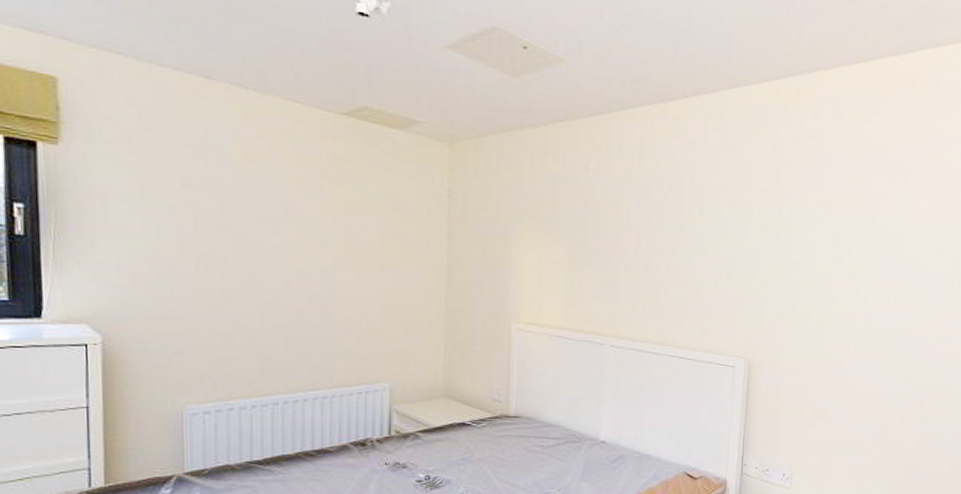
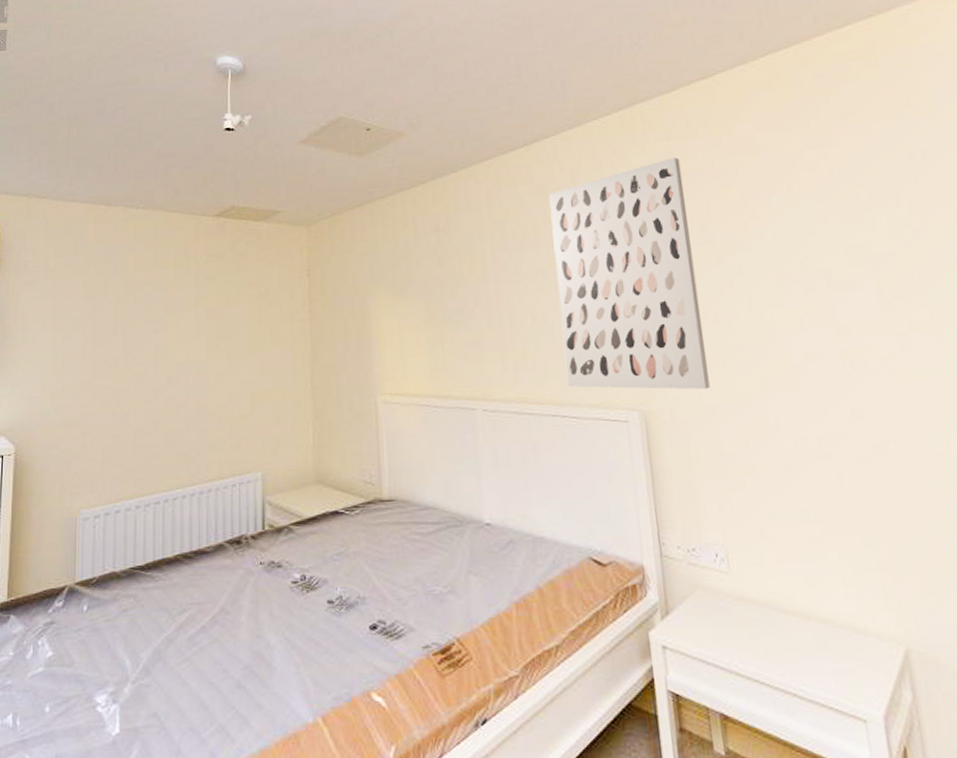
wall art: none [689,135,822,347] -> present [548,157,710,390]

